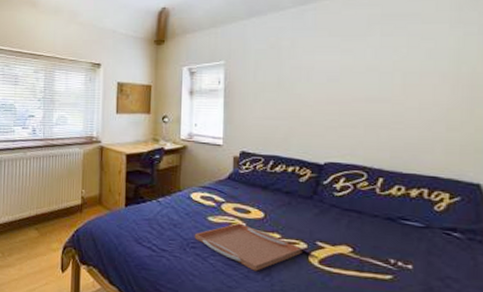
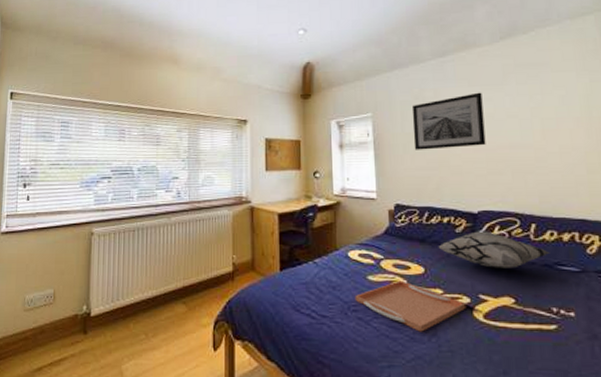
wall art: none [265,43,342,100] -> present [412,92,486,150]
decorative pillow: none [280,181,395,220] -> present [438,231,550,268]

